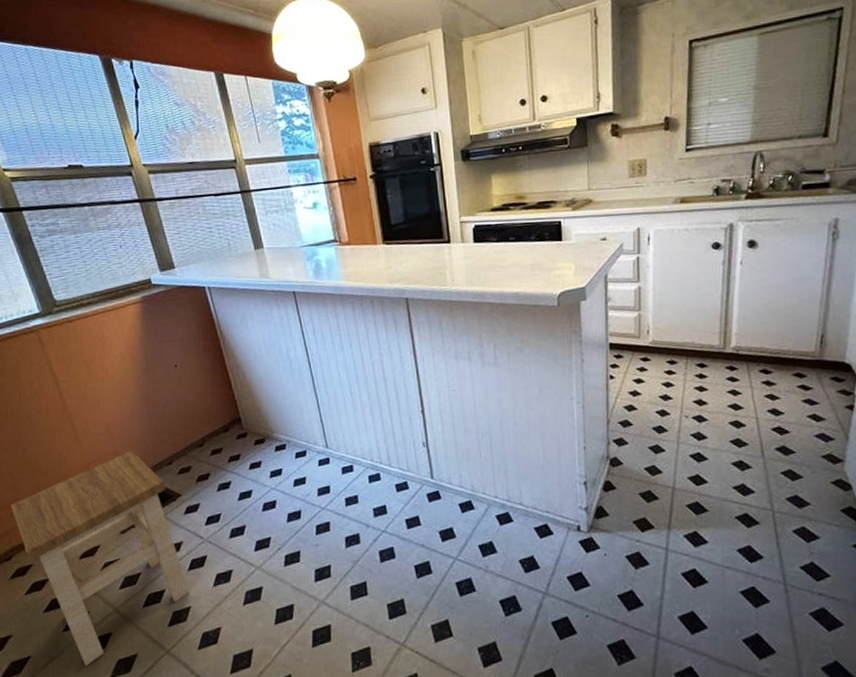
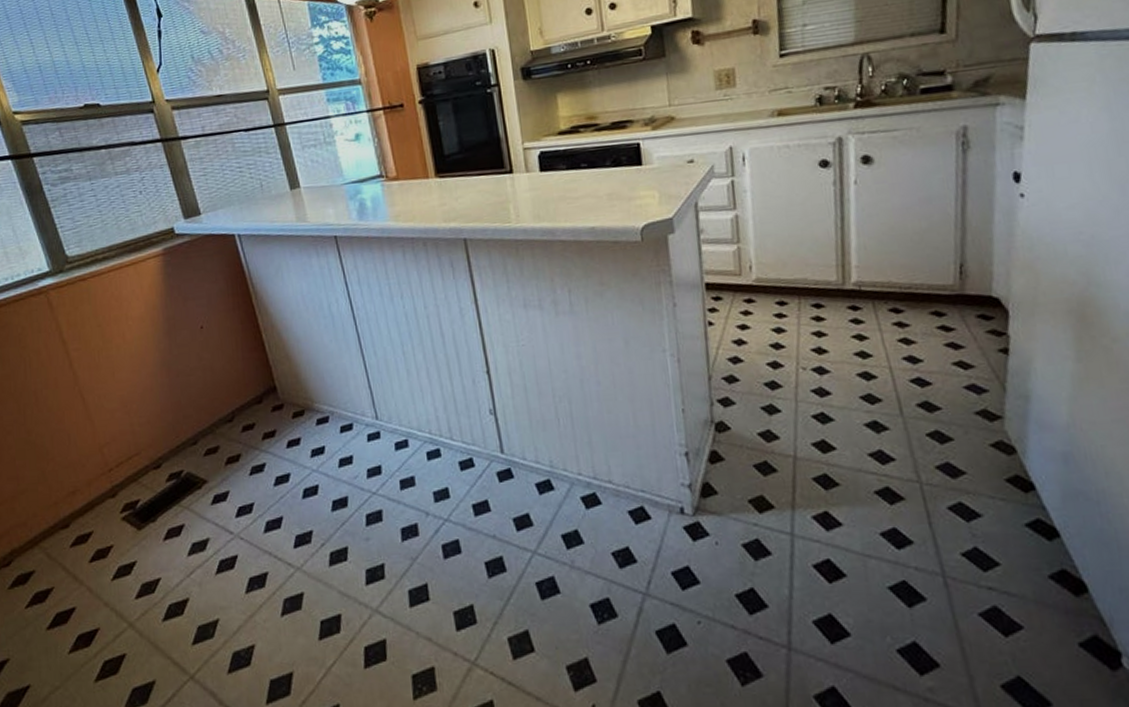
stool: present [10,450,190,667] -> none [12,428,217,698]

